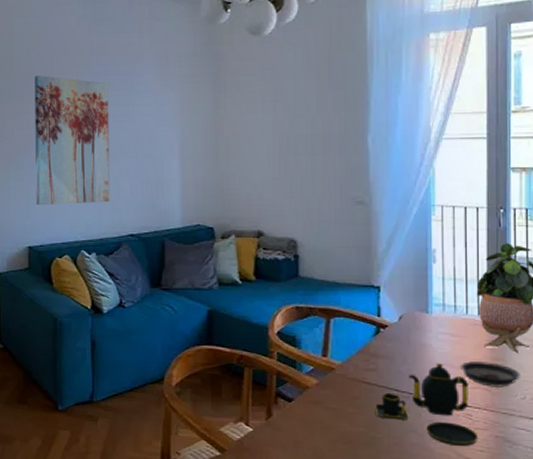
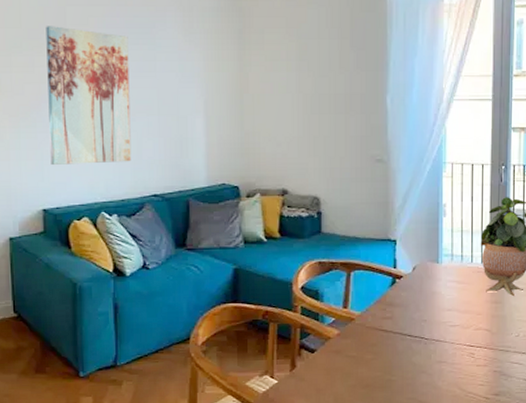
teapot: present [374,362,479,446] -> none [390,308,480,382]
saucer: present [461,361,520,389] -> none [466,305,515,329]

